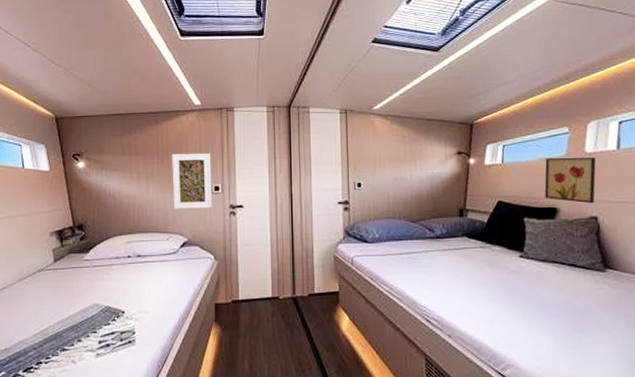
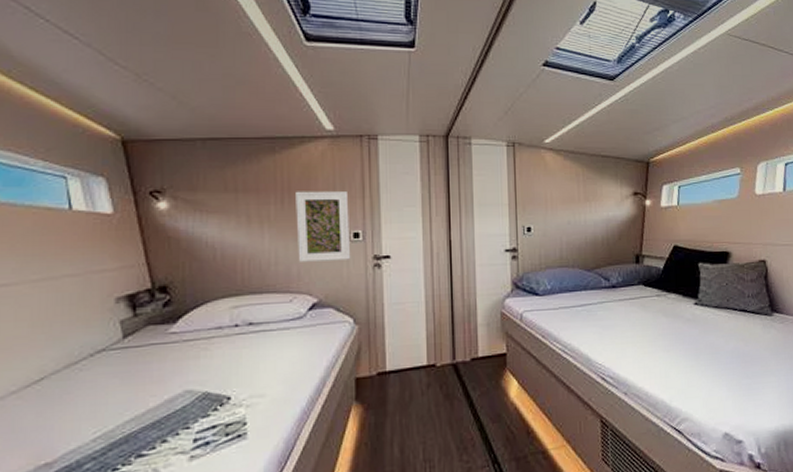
wall art: present [544,158,596,204] -> none [718,200,765,247]

